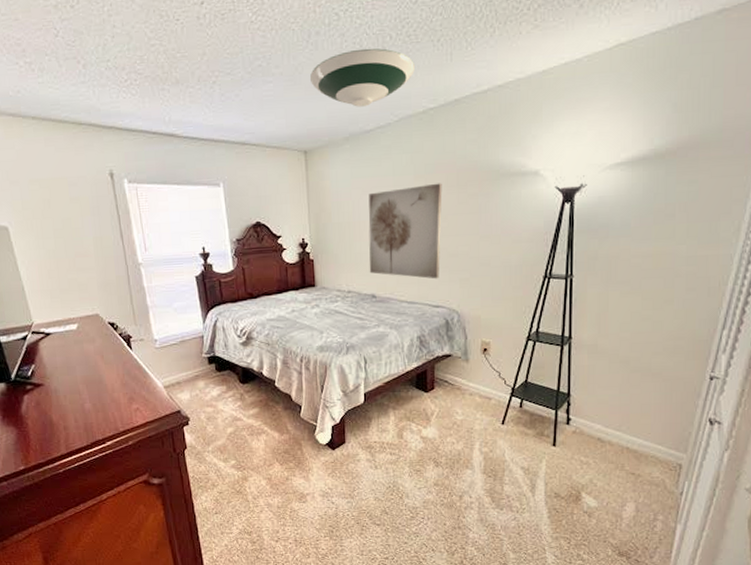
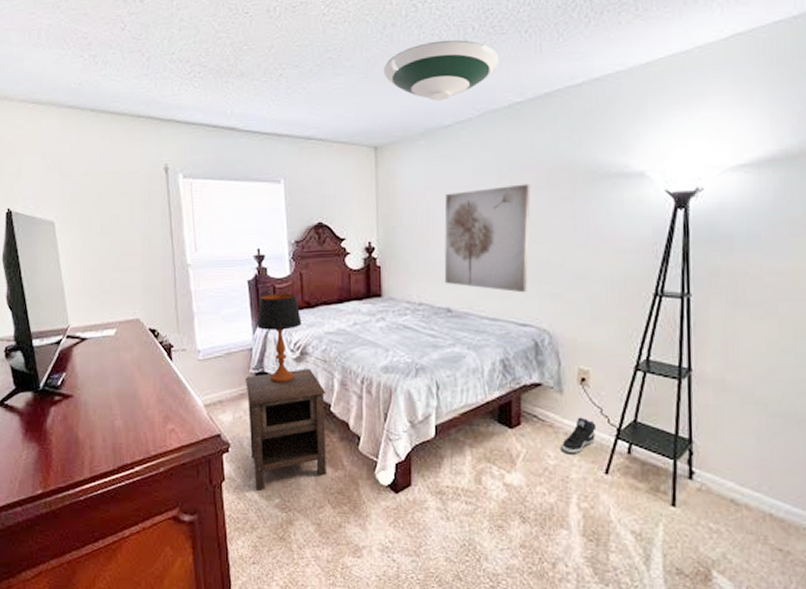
nightstand: none [199,351,274,455] -> present [245,368,326,491]
table lamp: none [206,286,246,365] -> present [257,293,302,383]
sneaker: none [467,380,495,410] -> present [562,417,597,454]

